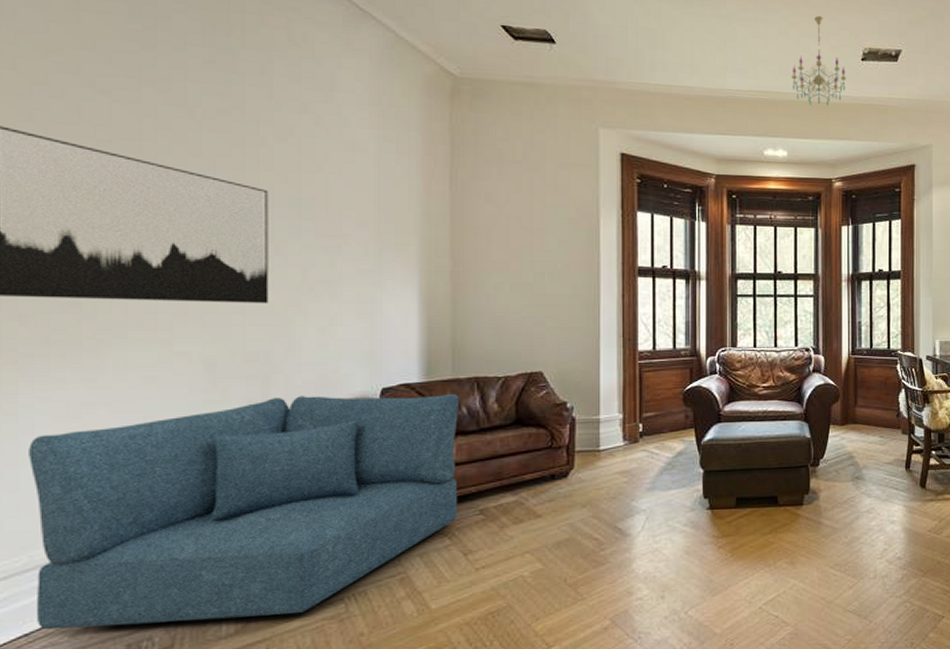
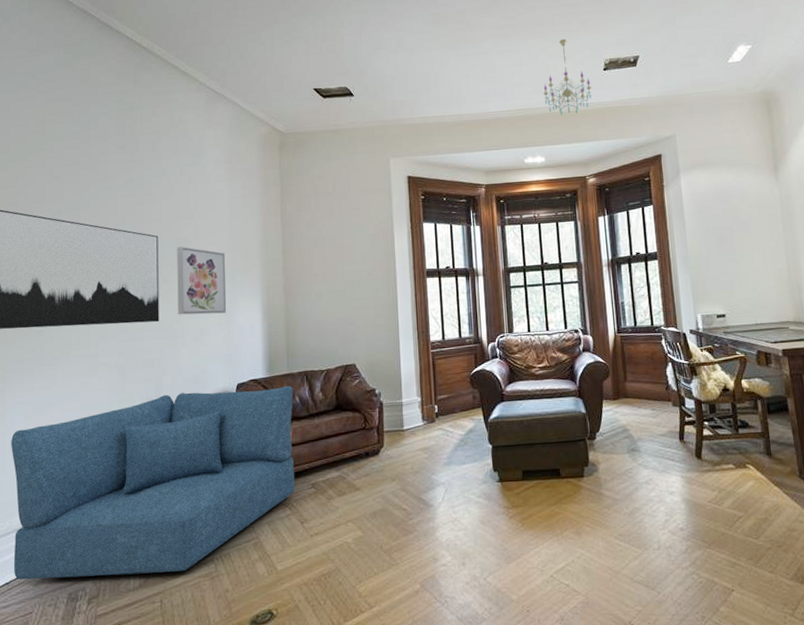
wall art: none [296,208,369,299] -> present [177,247,227,315]

